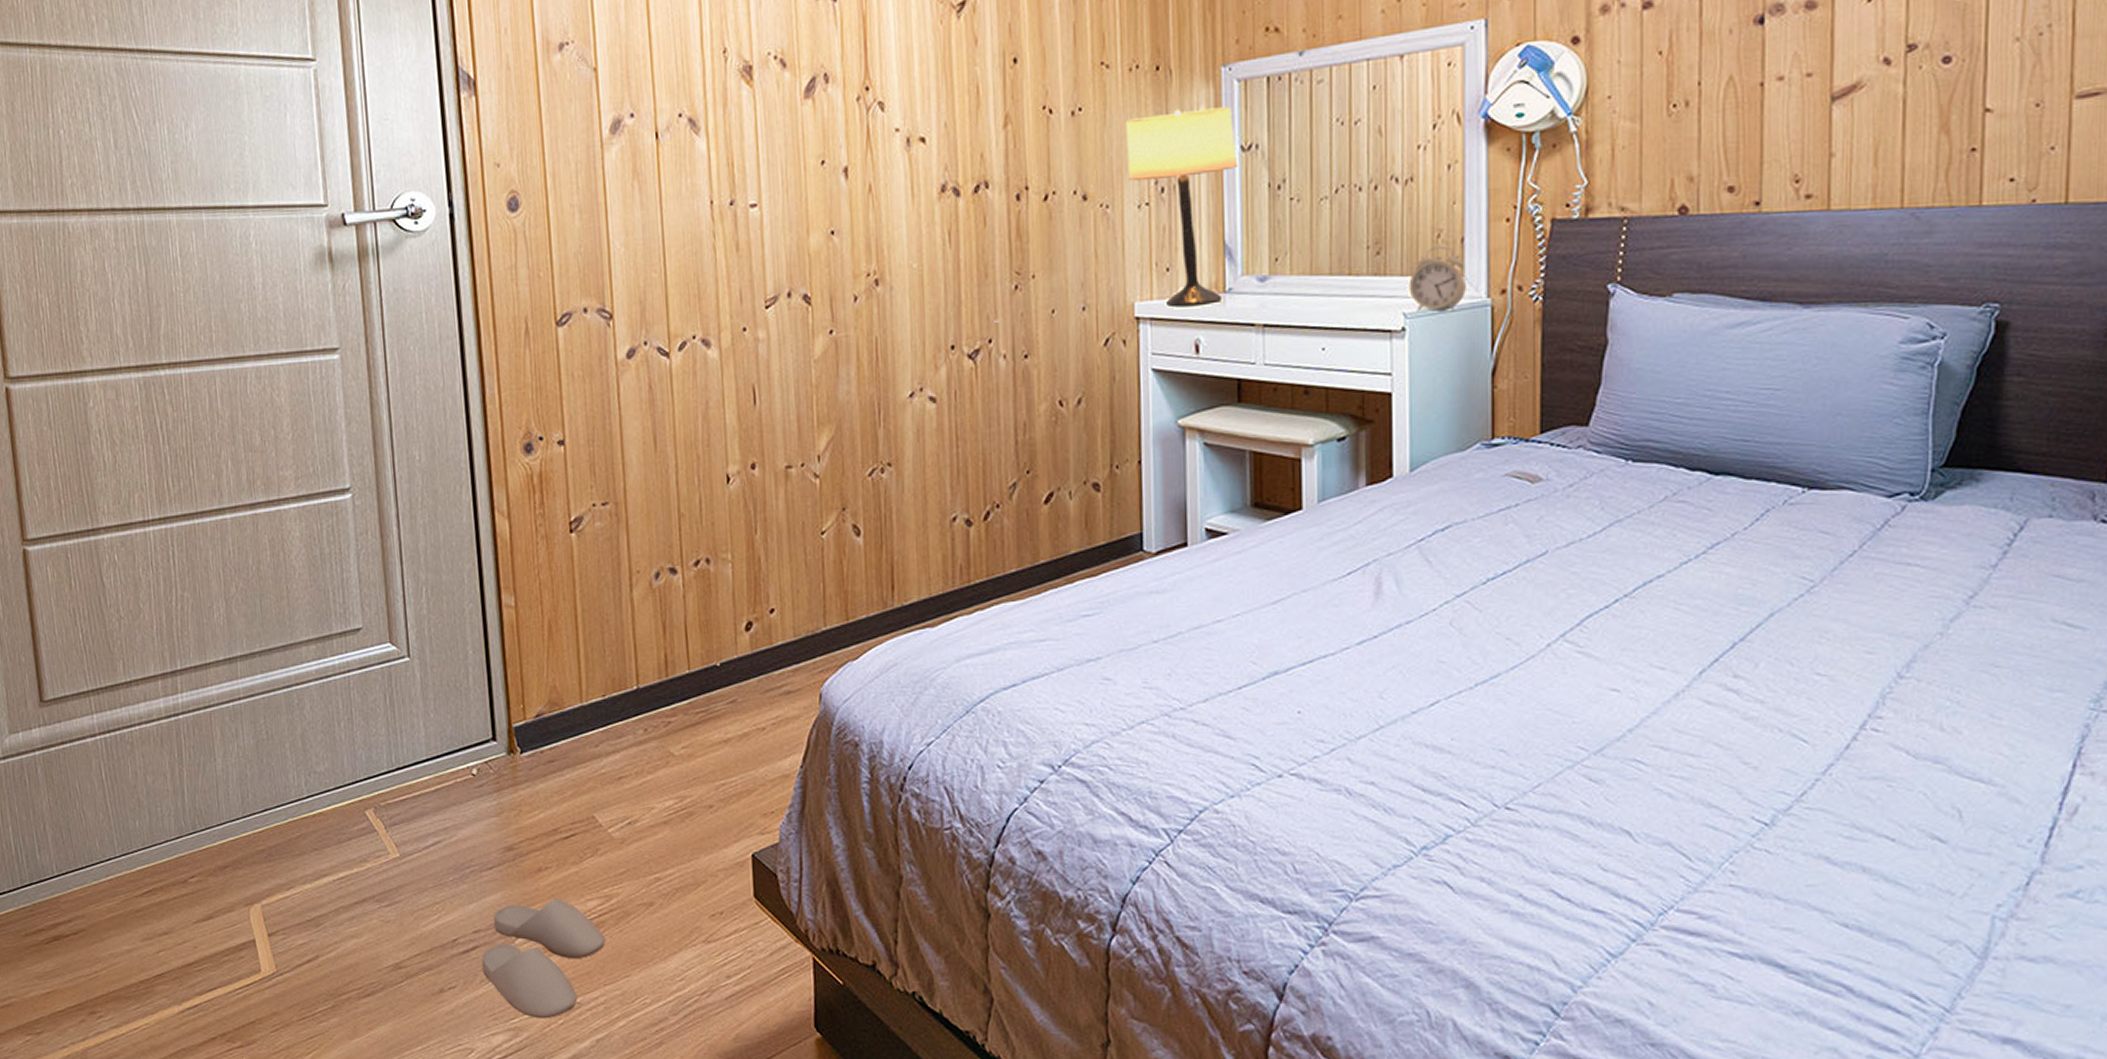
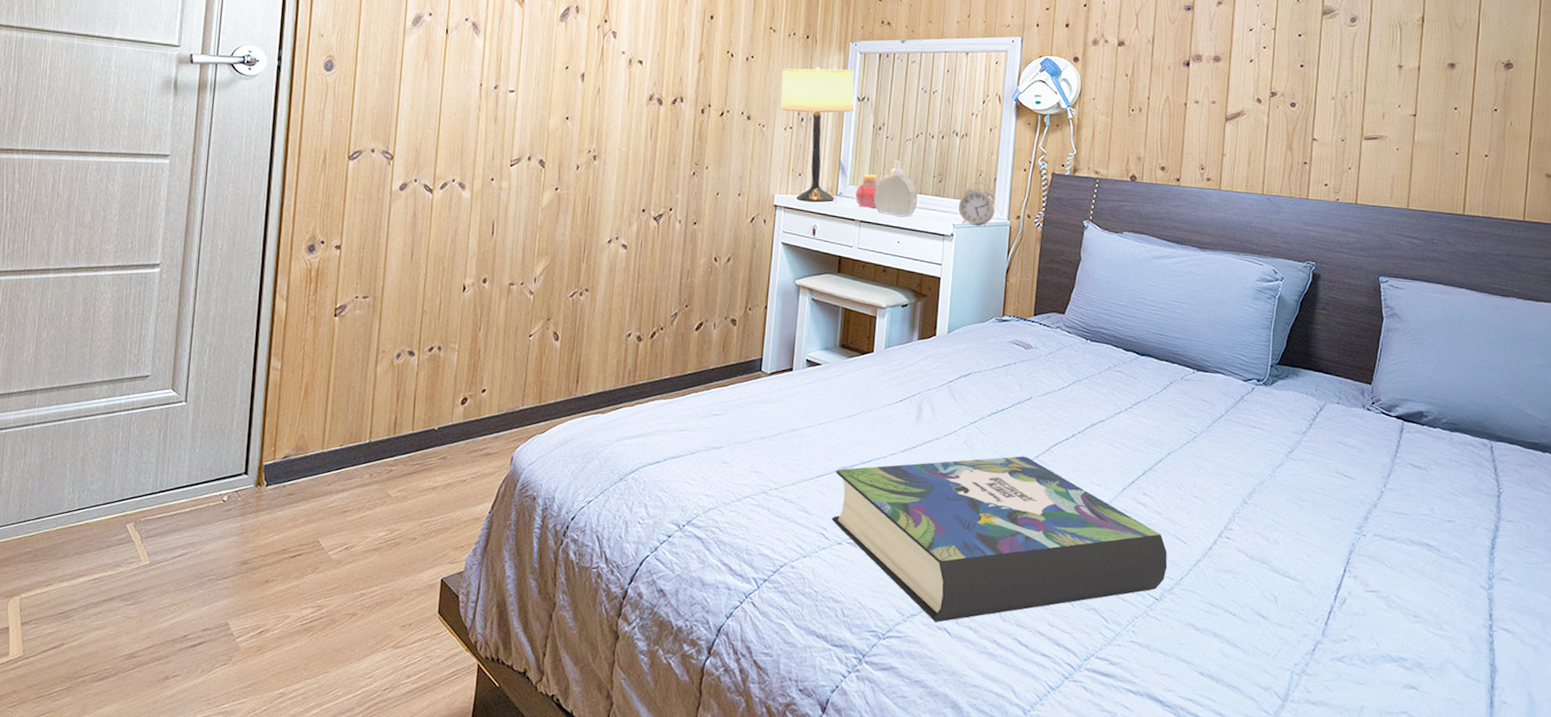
slippers: present [481,898,606,1019] -> none [205,605,313,705]
potion bottle: none [1250,255,1285,307] -> present [854,174,878,209]
book: none [1264,636,1780,874] -> present [832,456,1168,622]
soap bottle: none [1280,230,1346,313] -> present [874,160,918,218]

